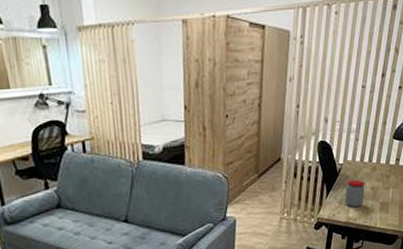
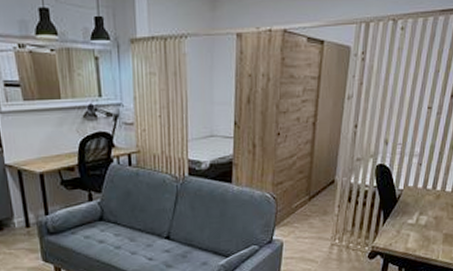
jar: present [345,179,365,208] -> none [403,207,427,238]

